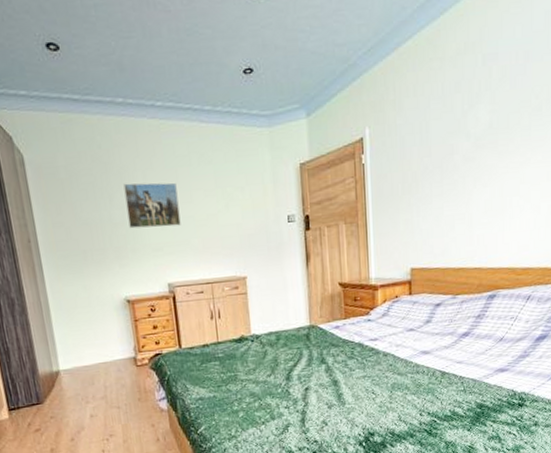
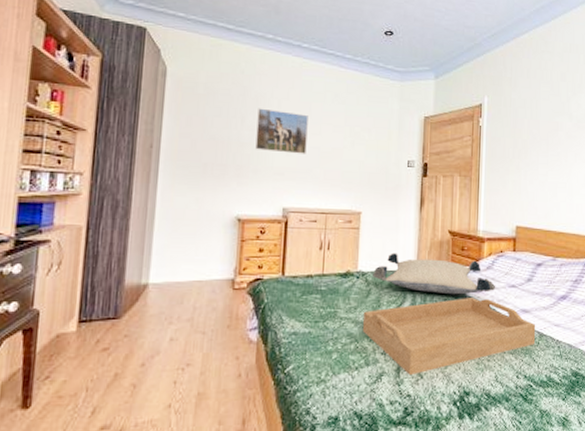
serving tray: none [263,345,438,424] -> present [363,298,536,376]
pillow: none [267,309,393,347] -> present [373,253,496,295]

